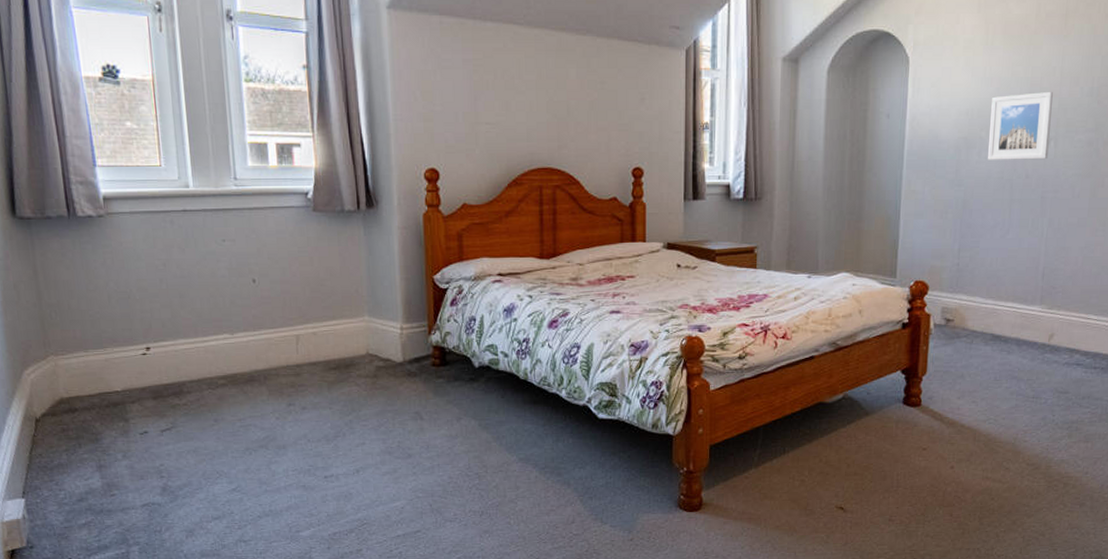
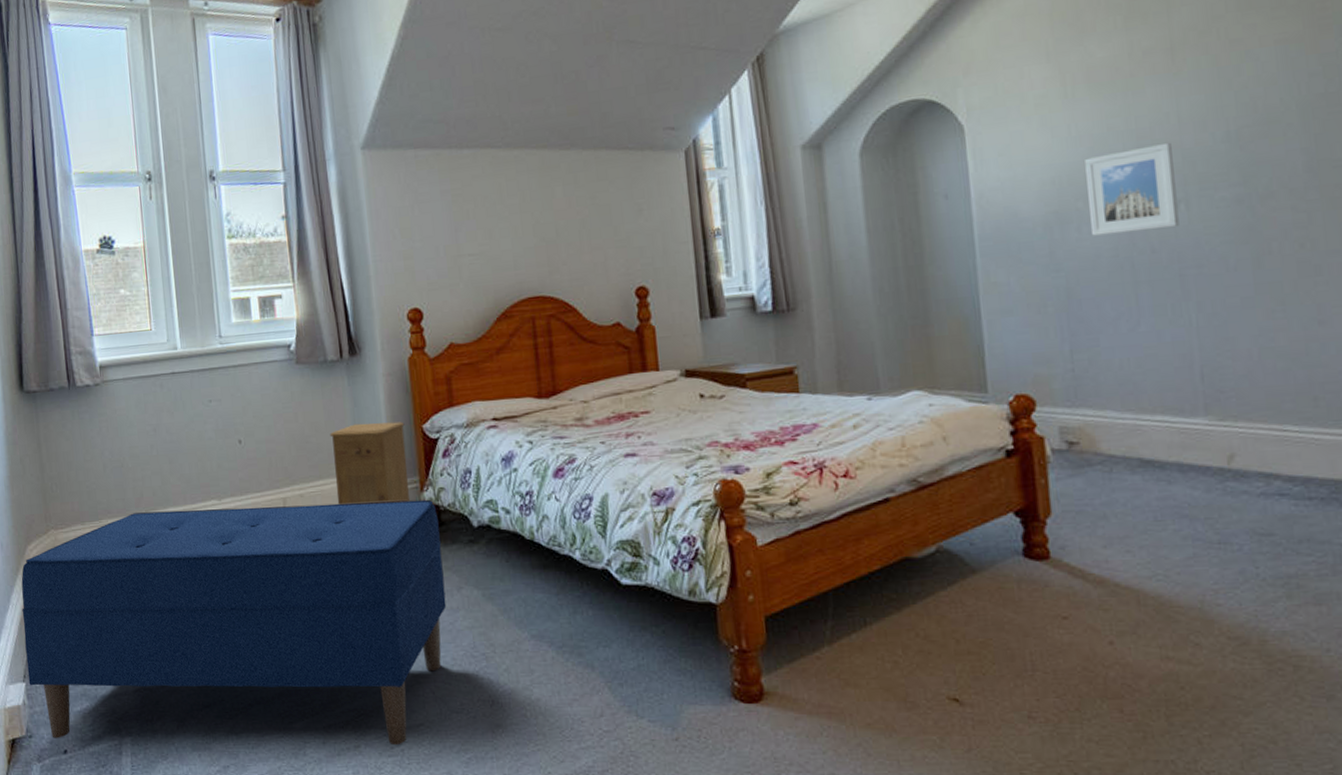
bench: none [18,342,446,549] -> present [21,499,447,746]
nightstand: none [344,271,418,344] -> present [329,421,410,505]

